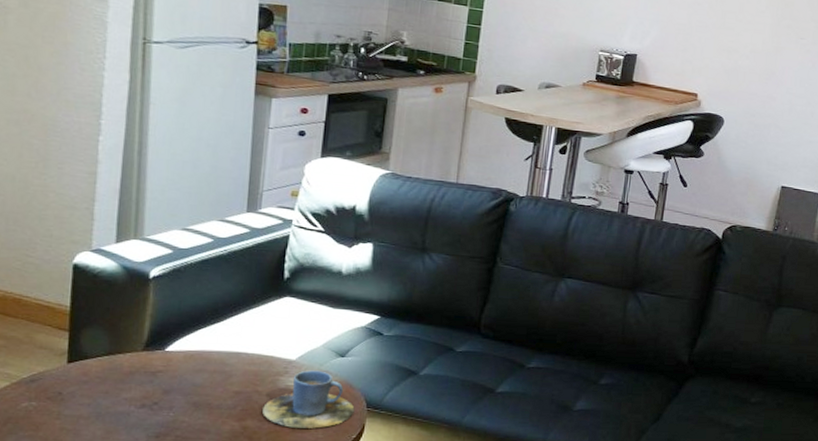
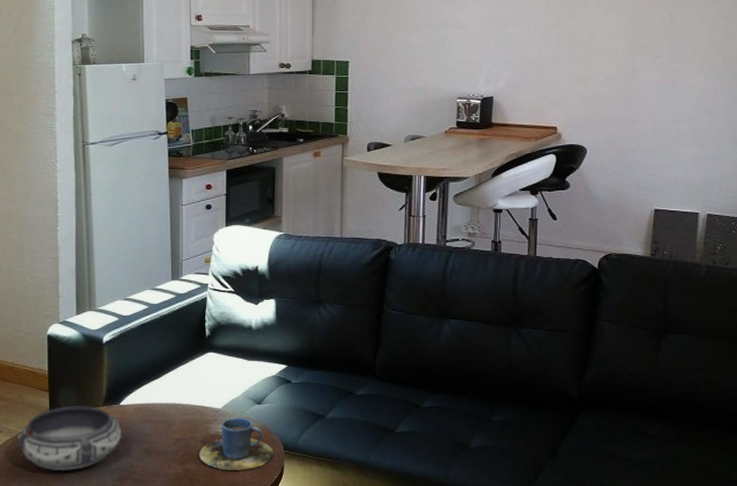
bowl: none [17,349,165,426] -> present [17,406,122,471]

